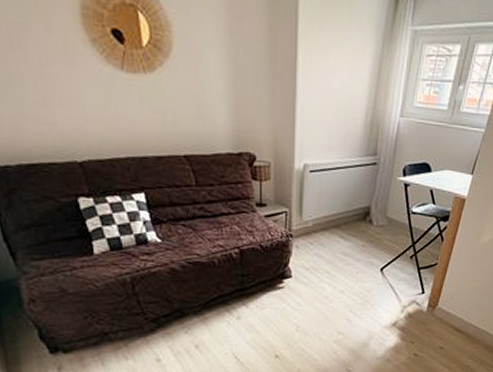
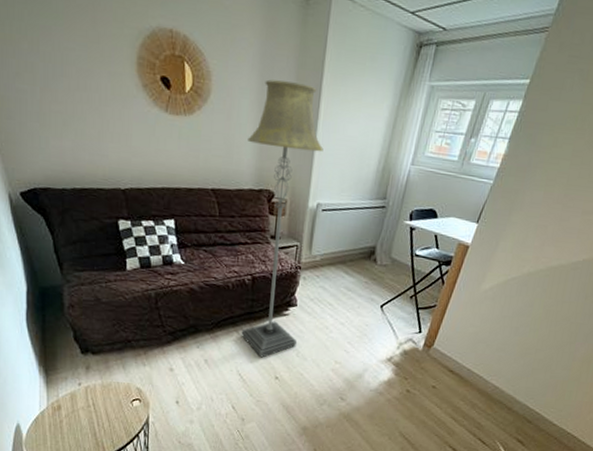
floor lamp: none [220,29,305,337] -> present [241,79,324,358]

